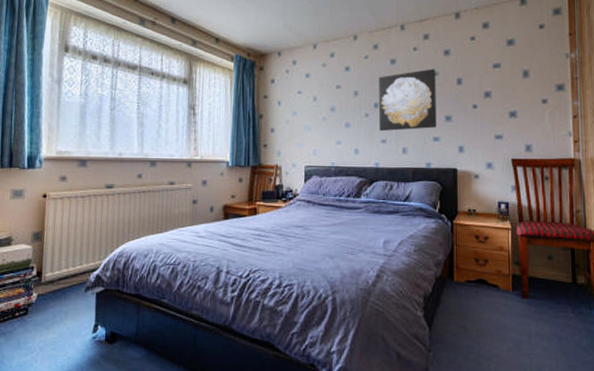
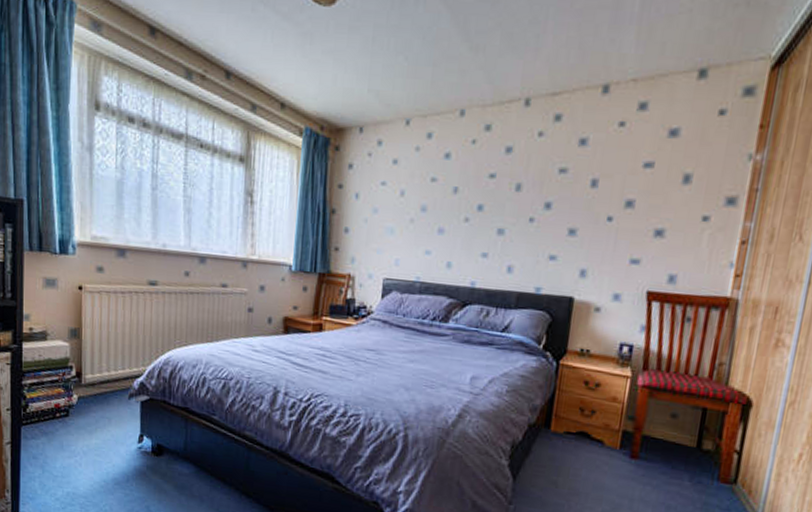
wall art: present [378,69,436,131] -> none [481,163,565,244]

